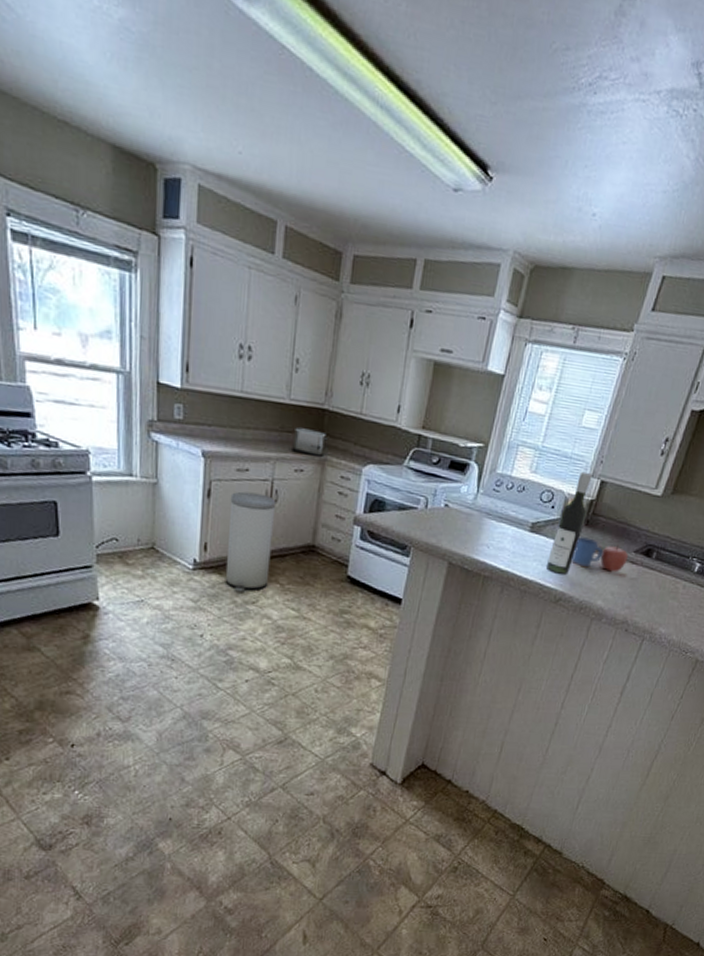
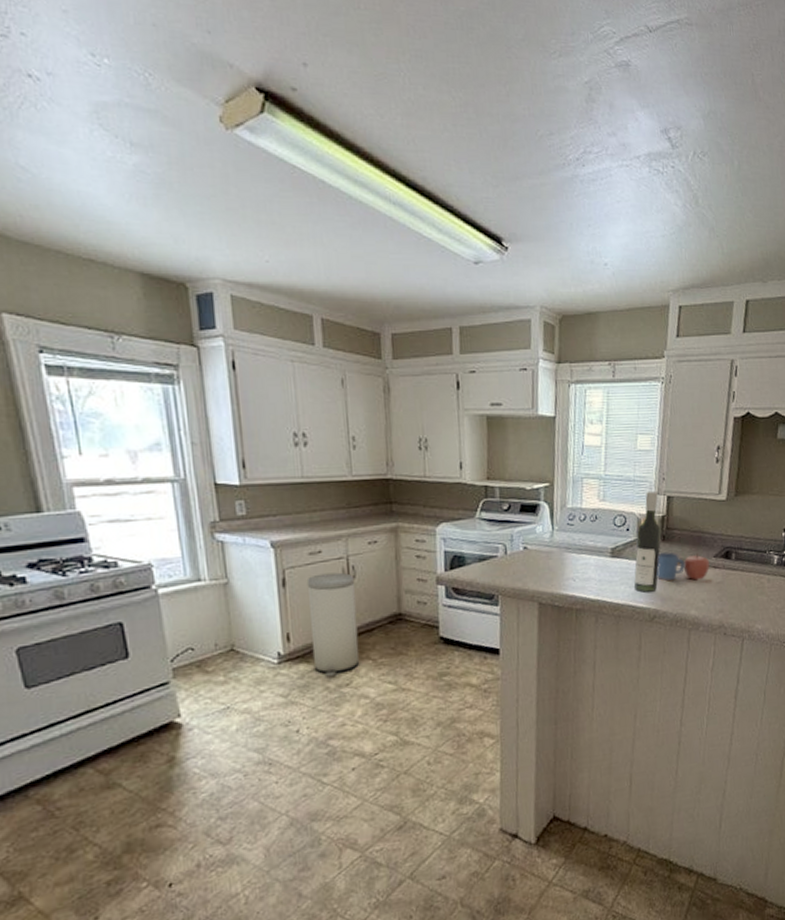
toaster: present [292,427,329,458] -> none [360,500,398,526]

